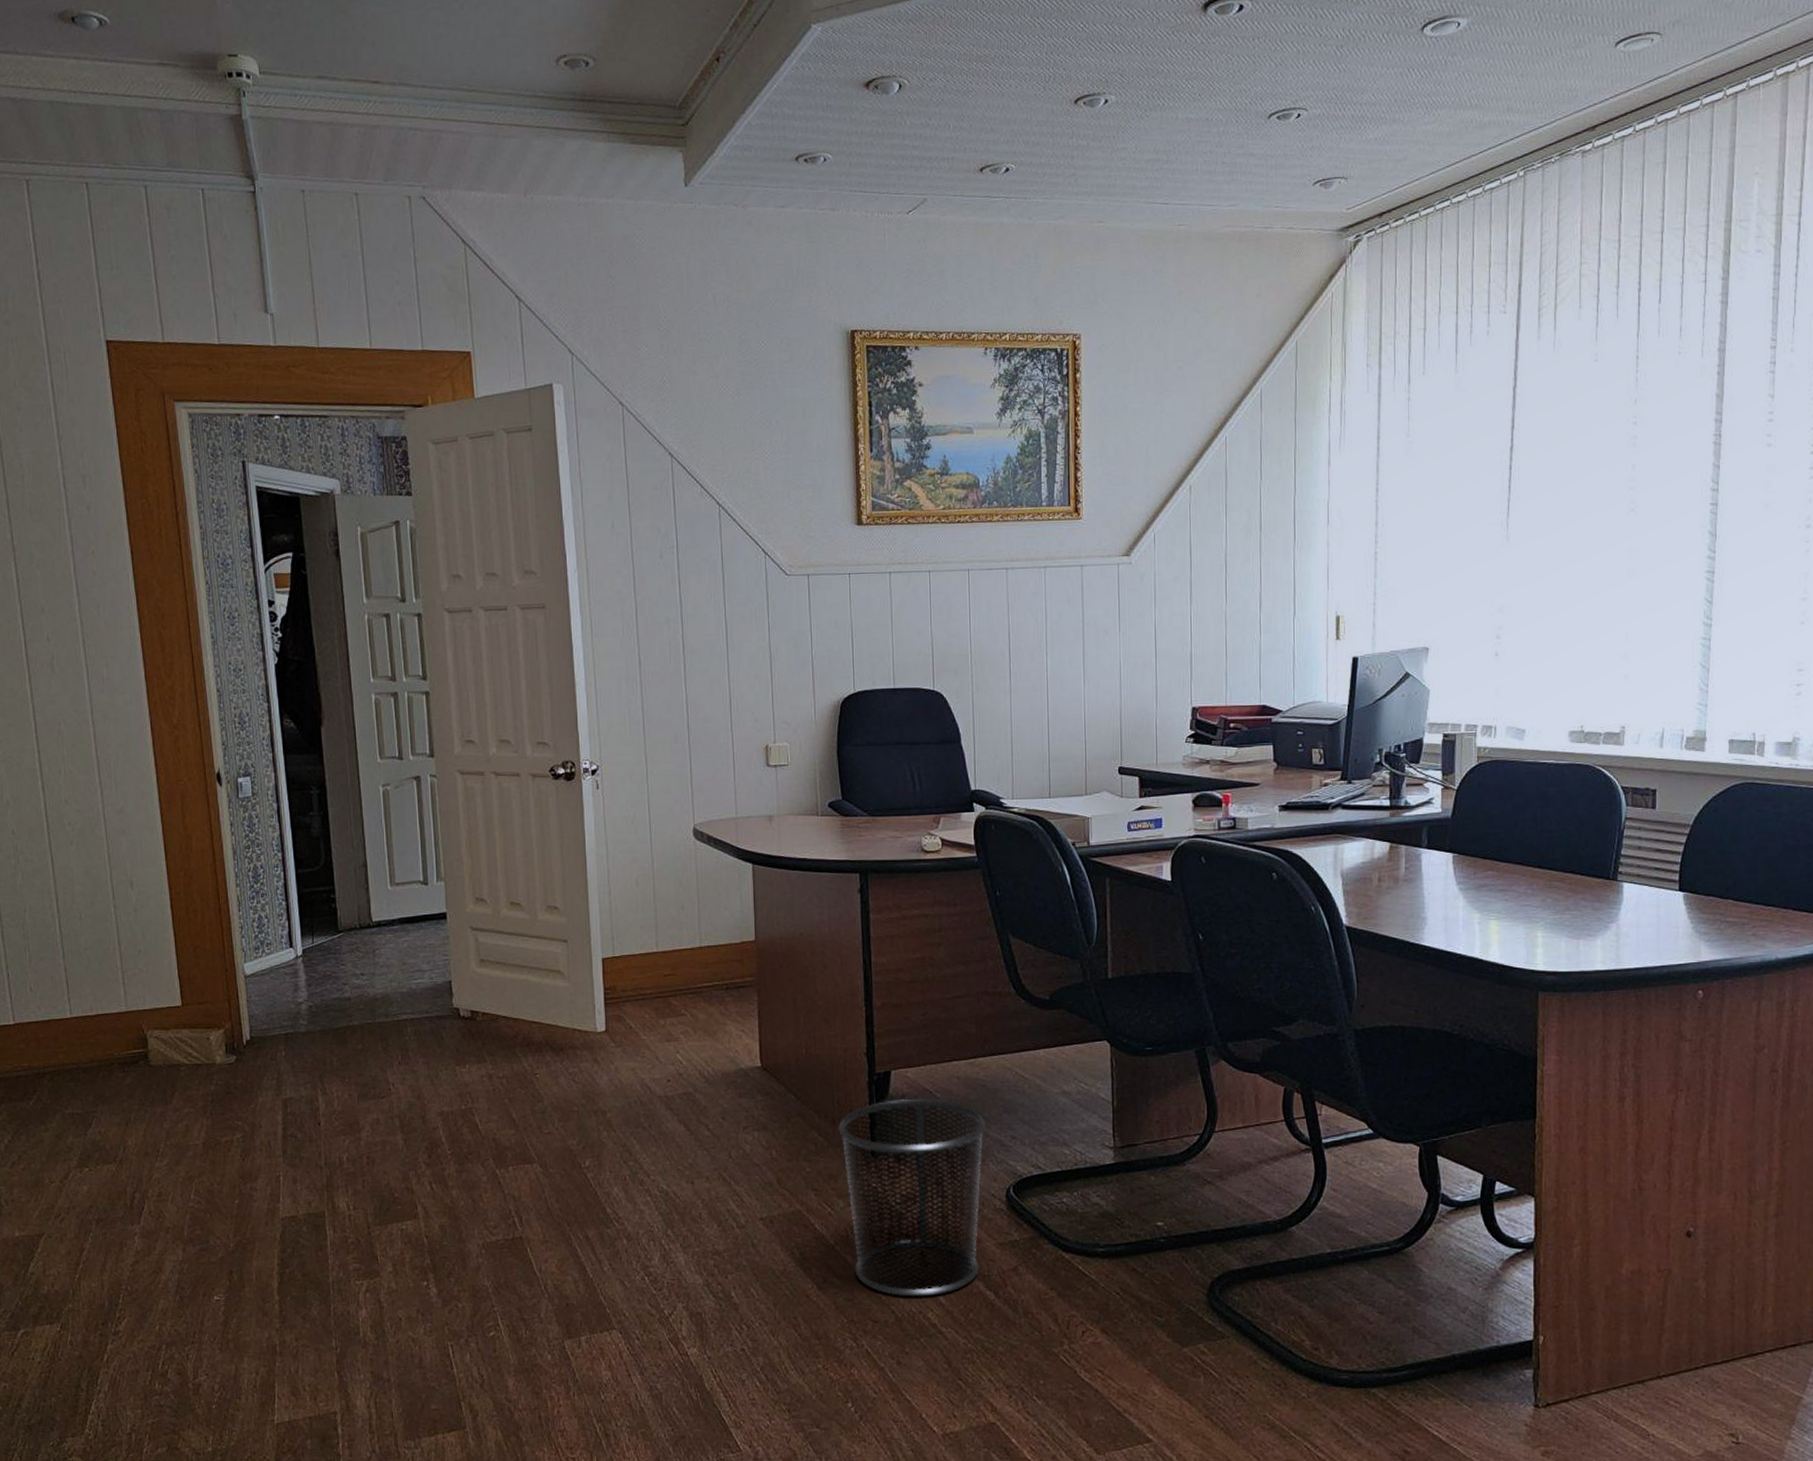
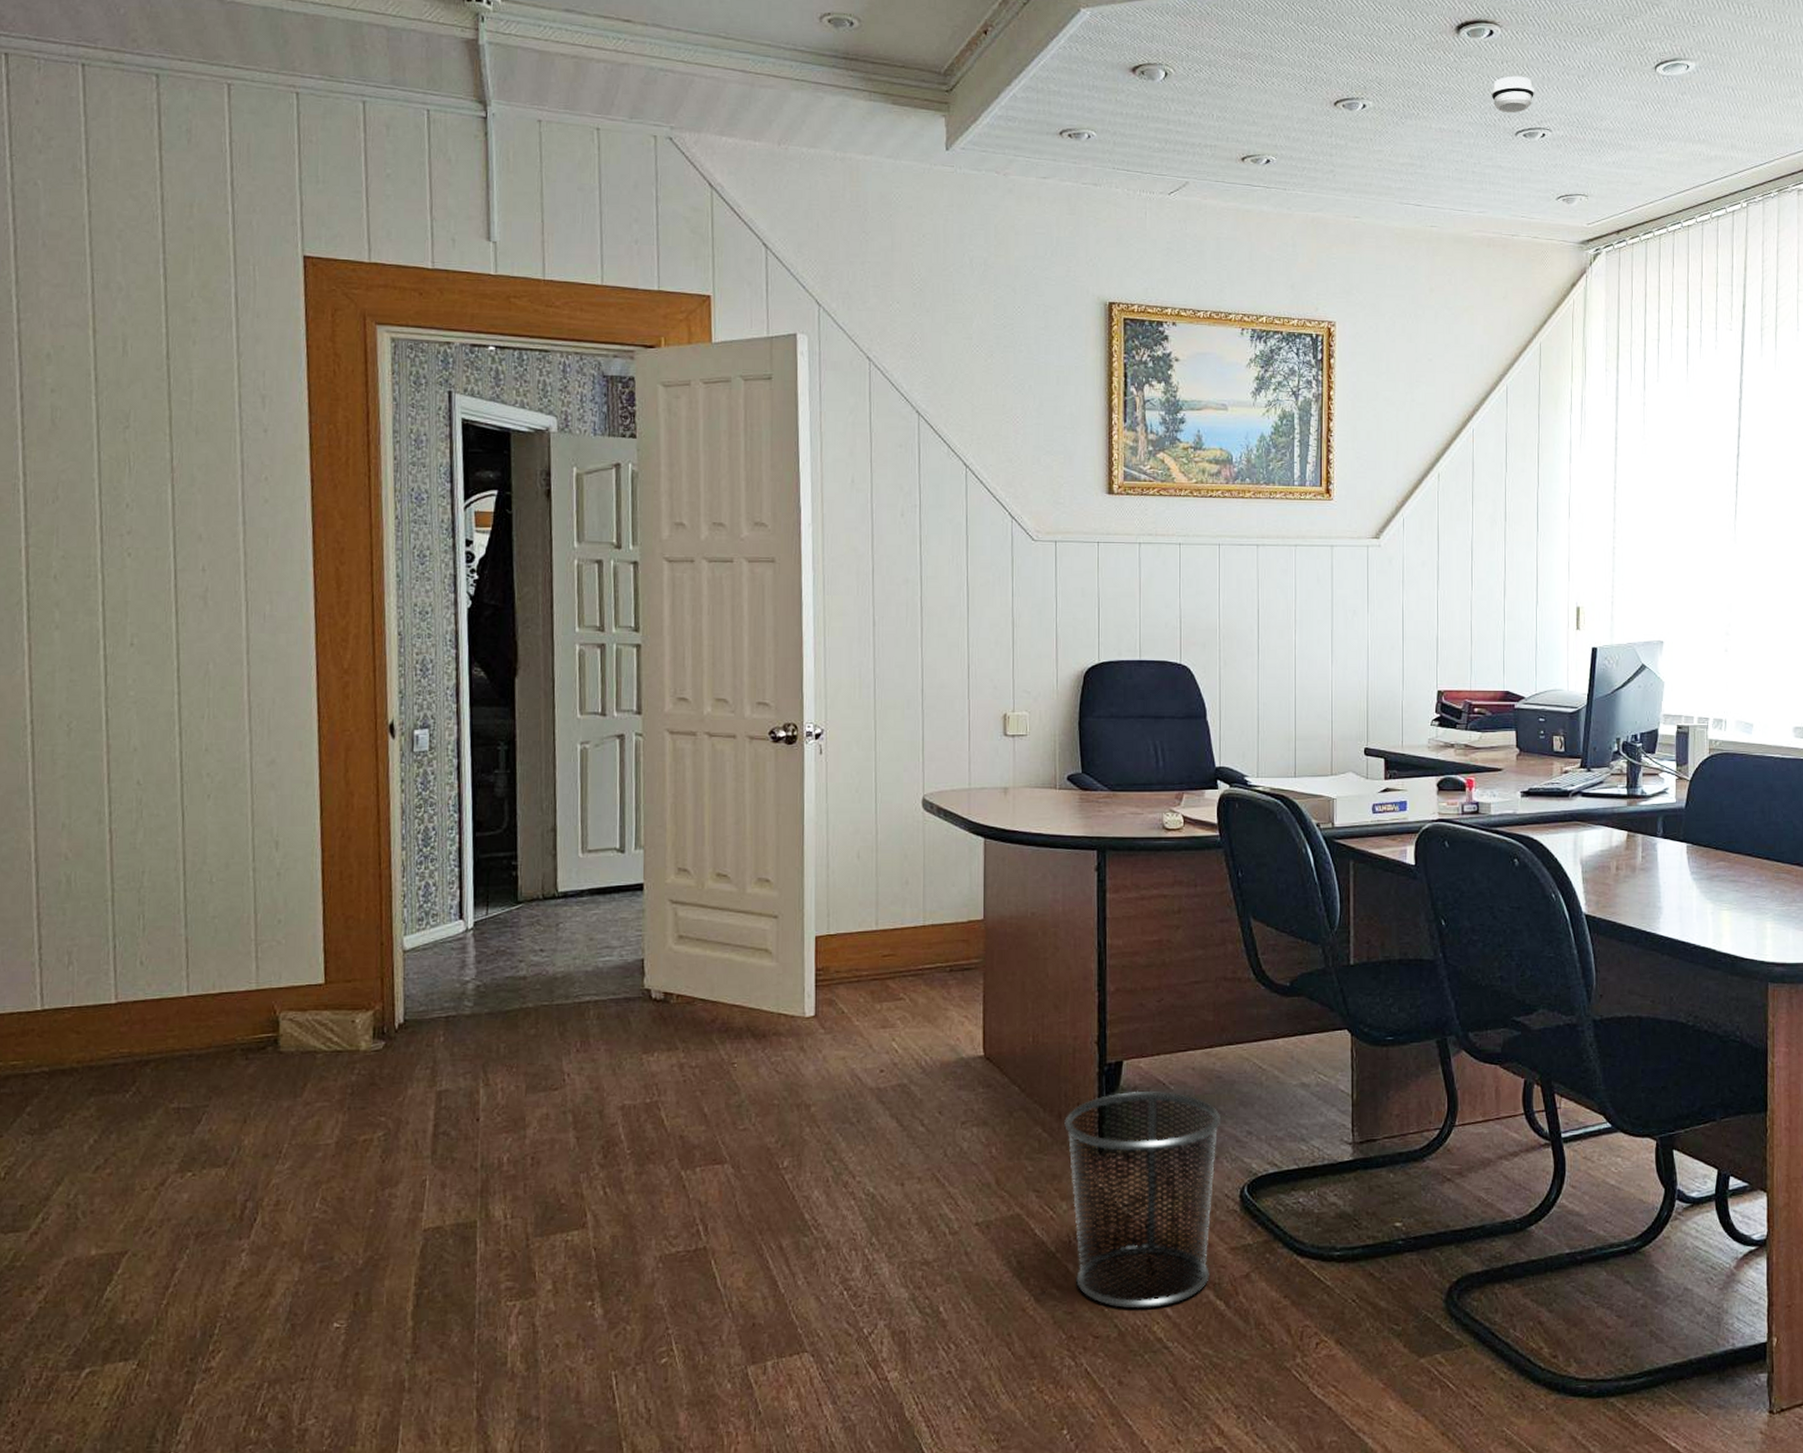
smoke detector: none [1241,52,1288,95] -> present [1491,76,1534,113]

